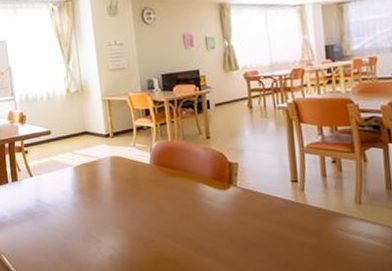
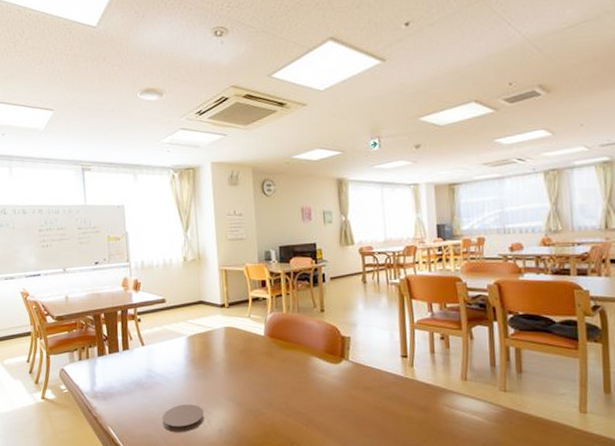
coaster: none [53,233,94,260] -> present [162,404,204,433]

